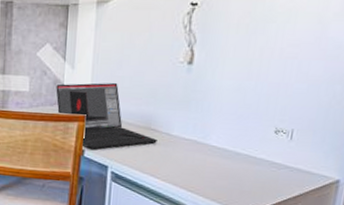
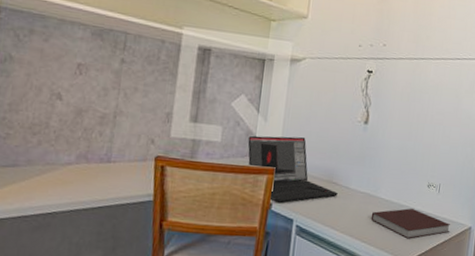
notebook: none [198,157,308,191] -> present [371,208,450,239]

